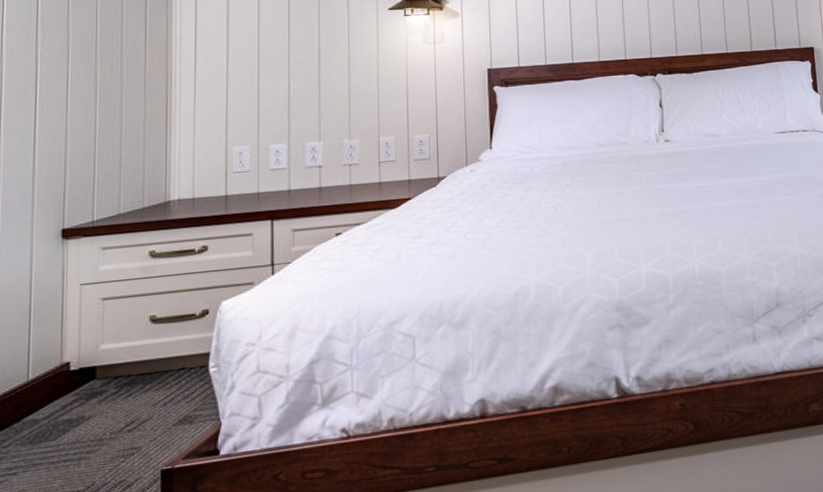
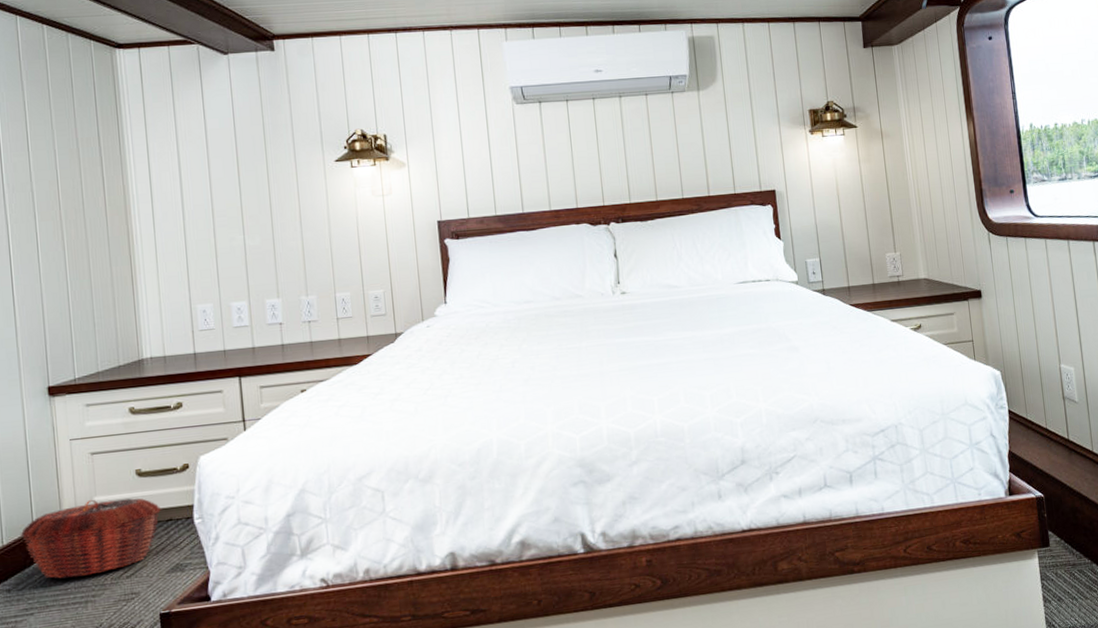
woven basket: none [12,345,175,434] -> present [20,498,162,579]

